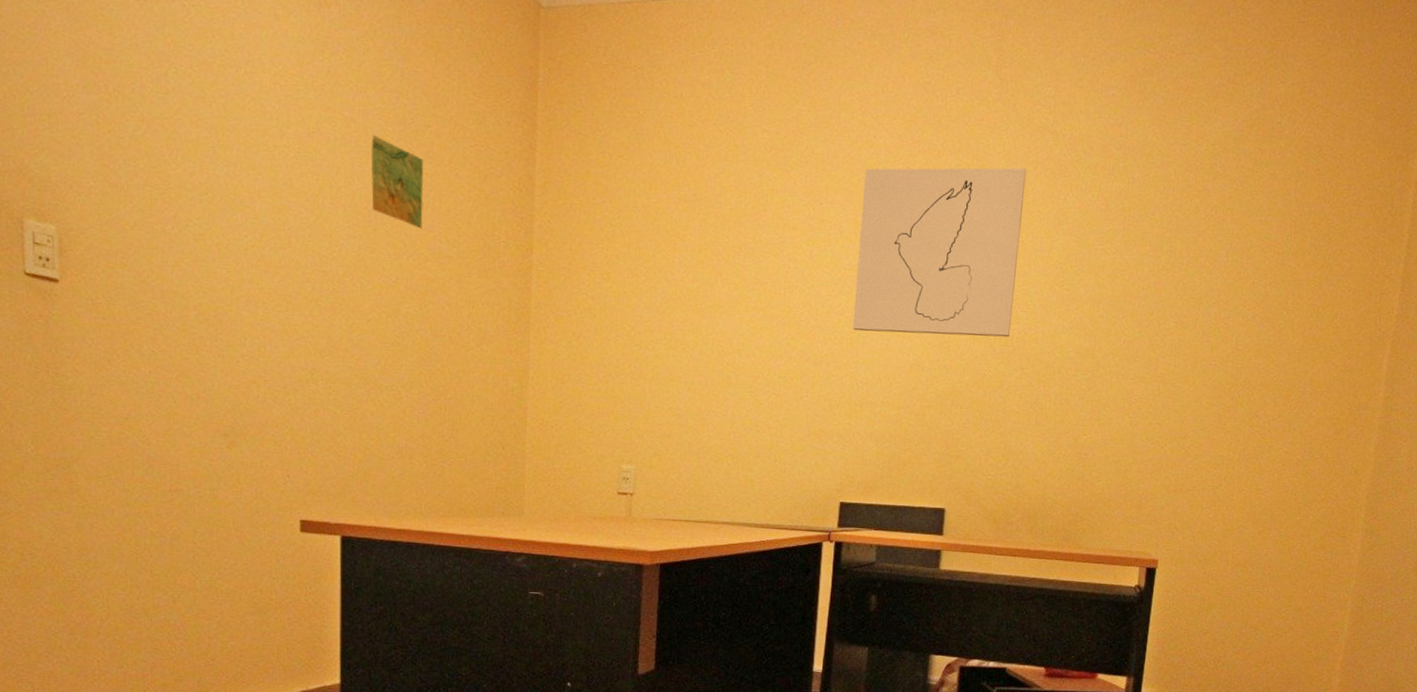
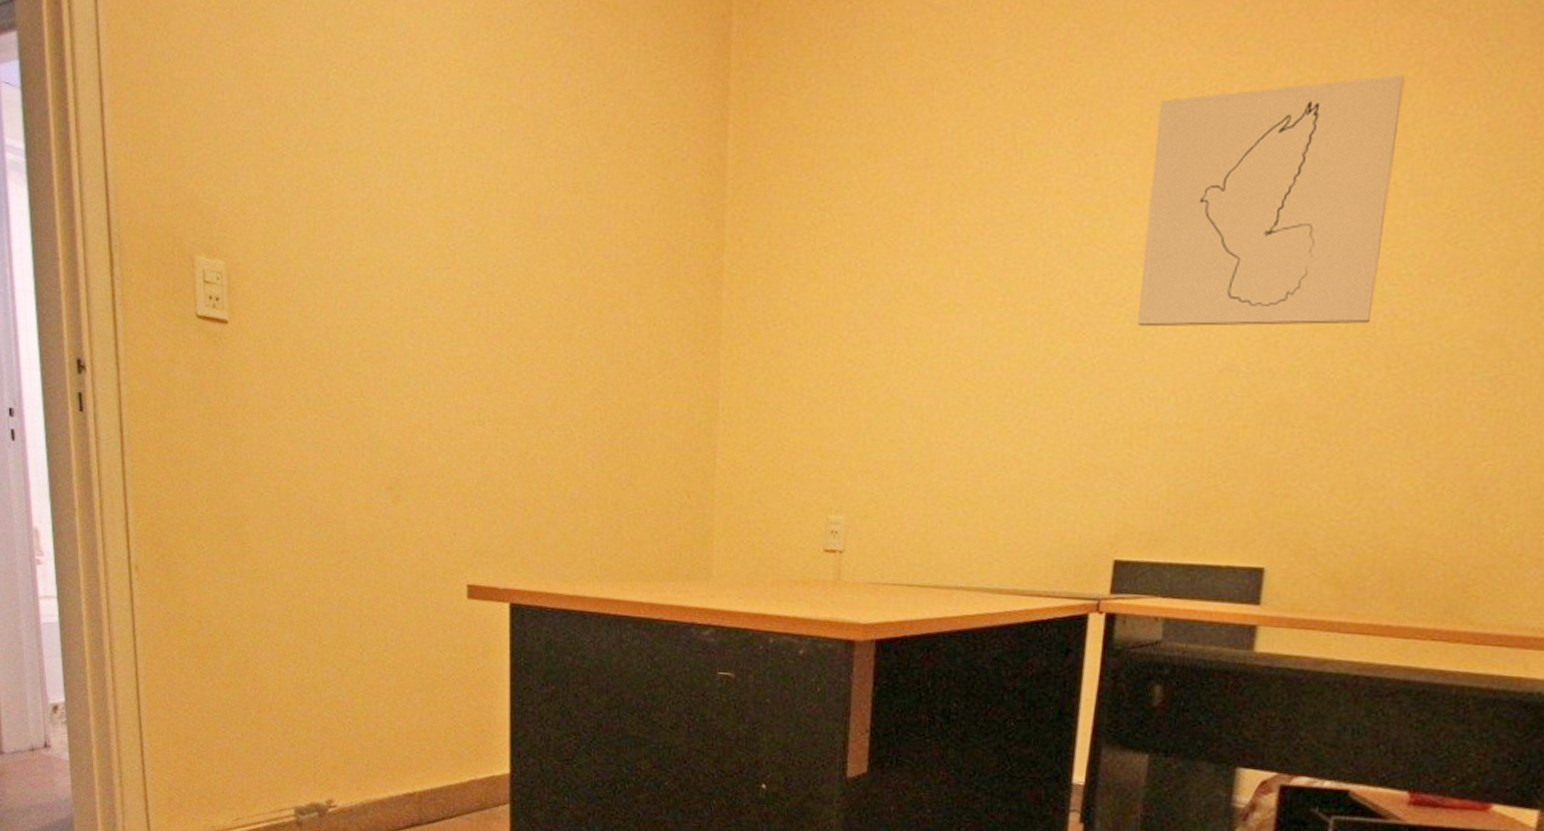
map: present [371,135,424,229] -> none [541,123,599,233]

